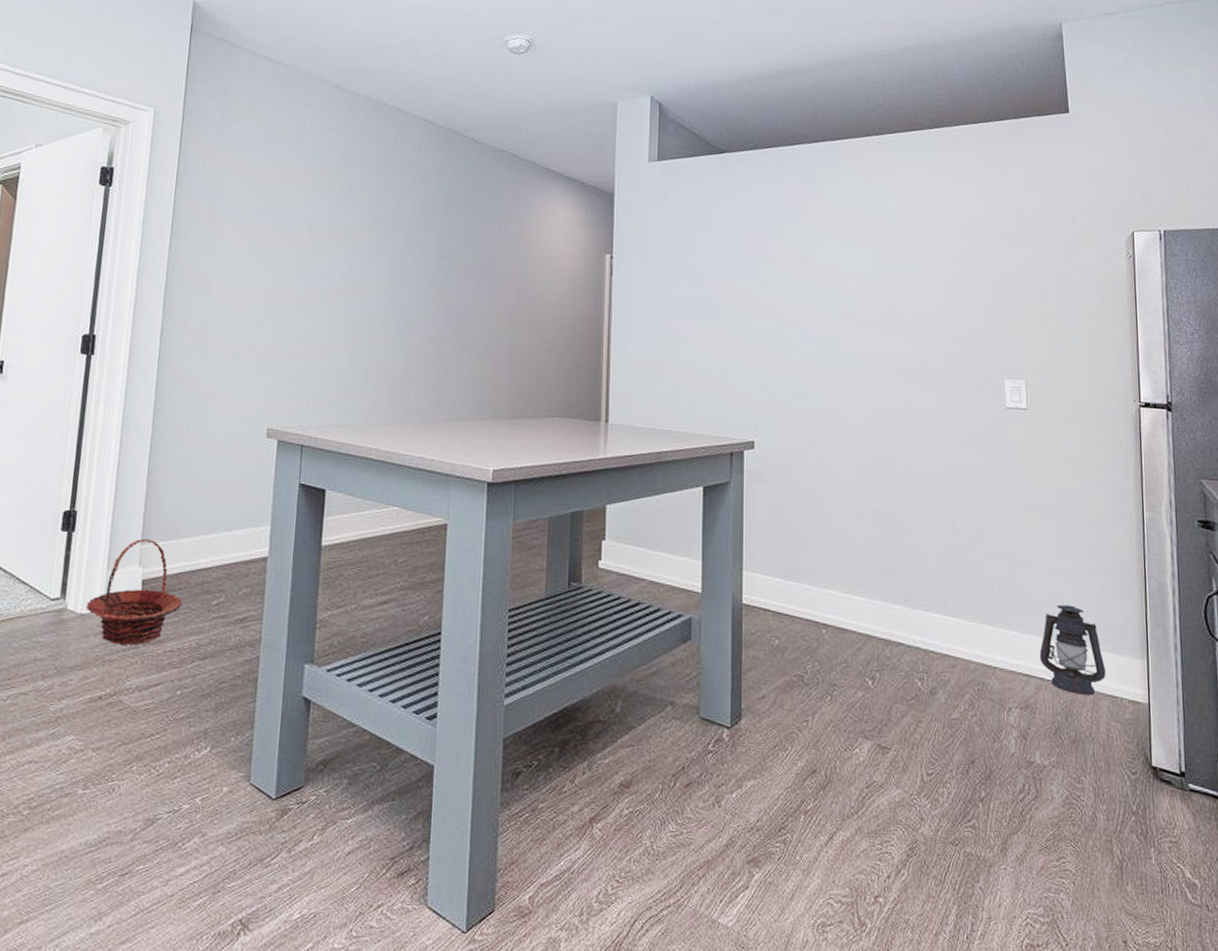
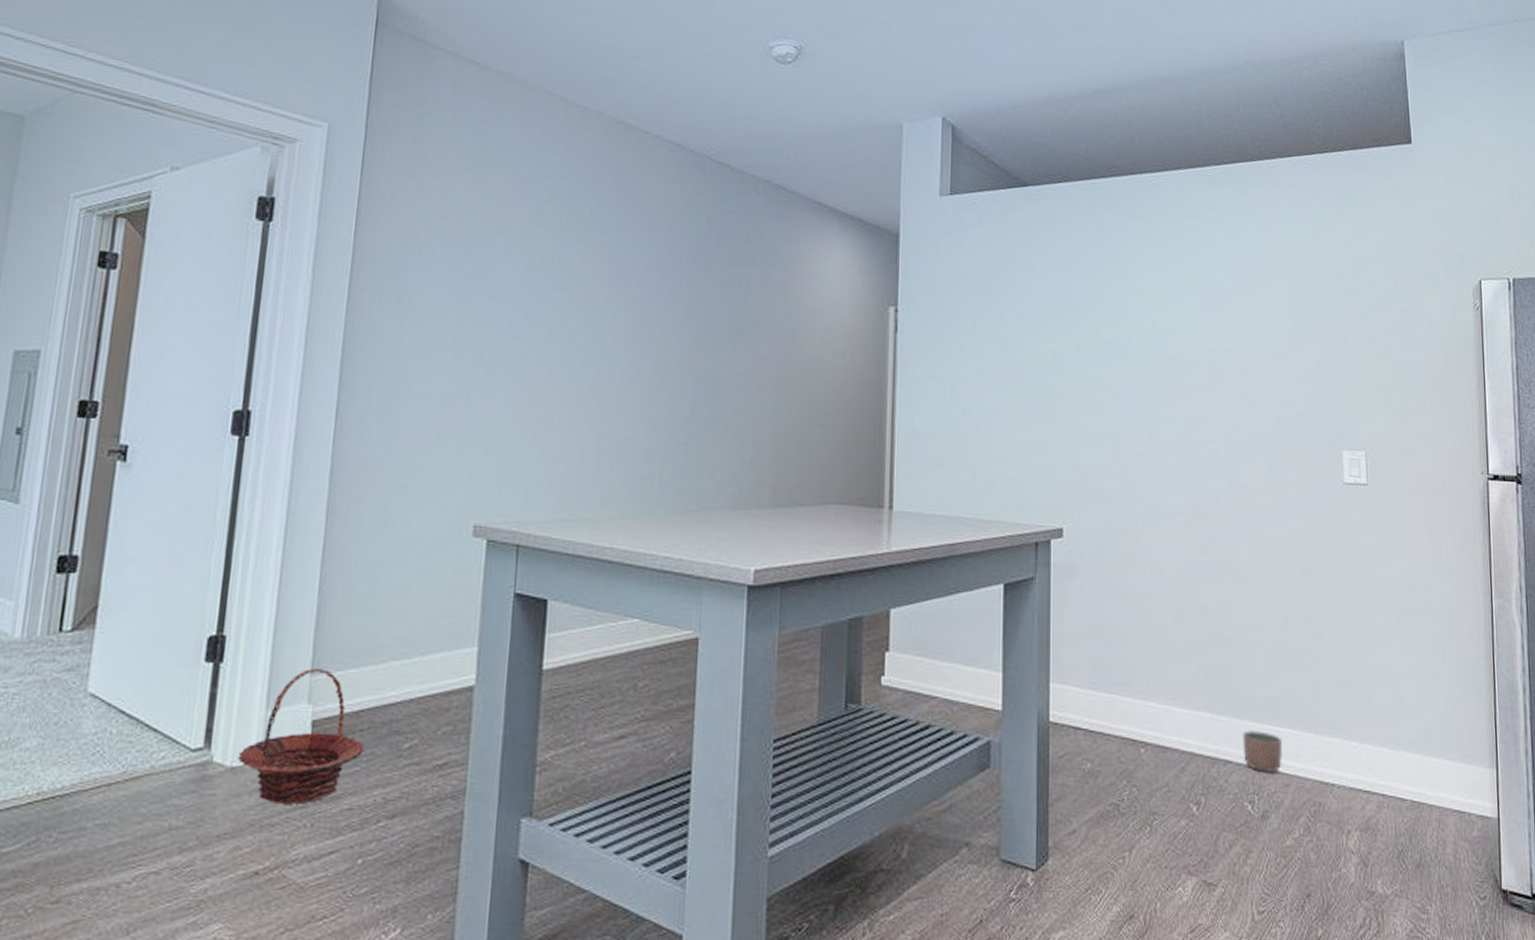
planter: none [913,617,950,655] -> present [1242,729,1283,772]
lantern: present [1039,604,1106,695] -> none [1381,709,1452,811]

